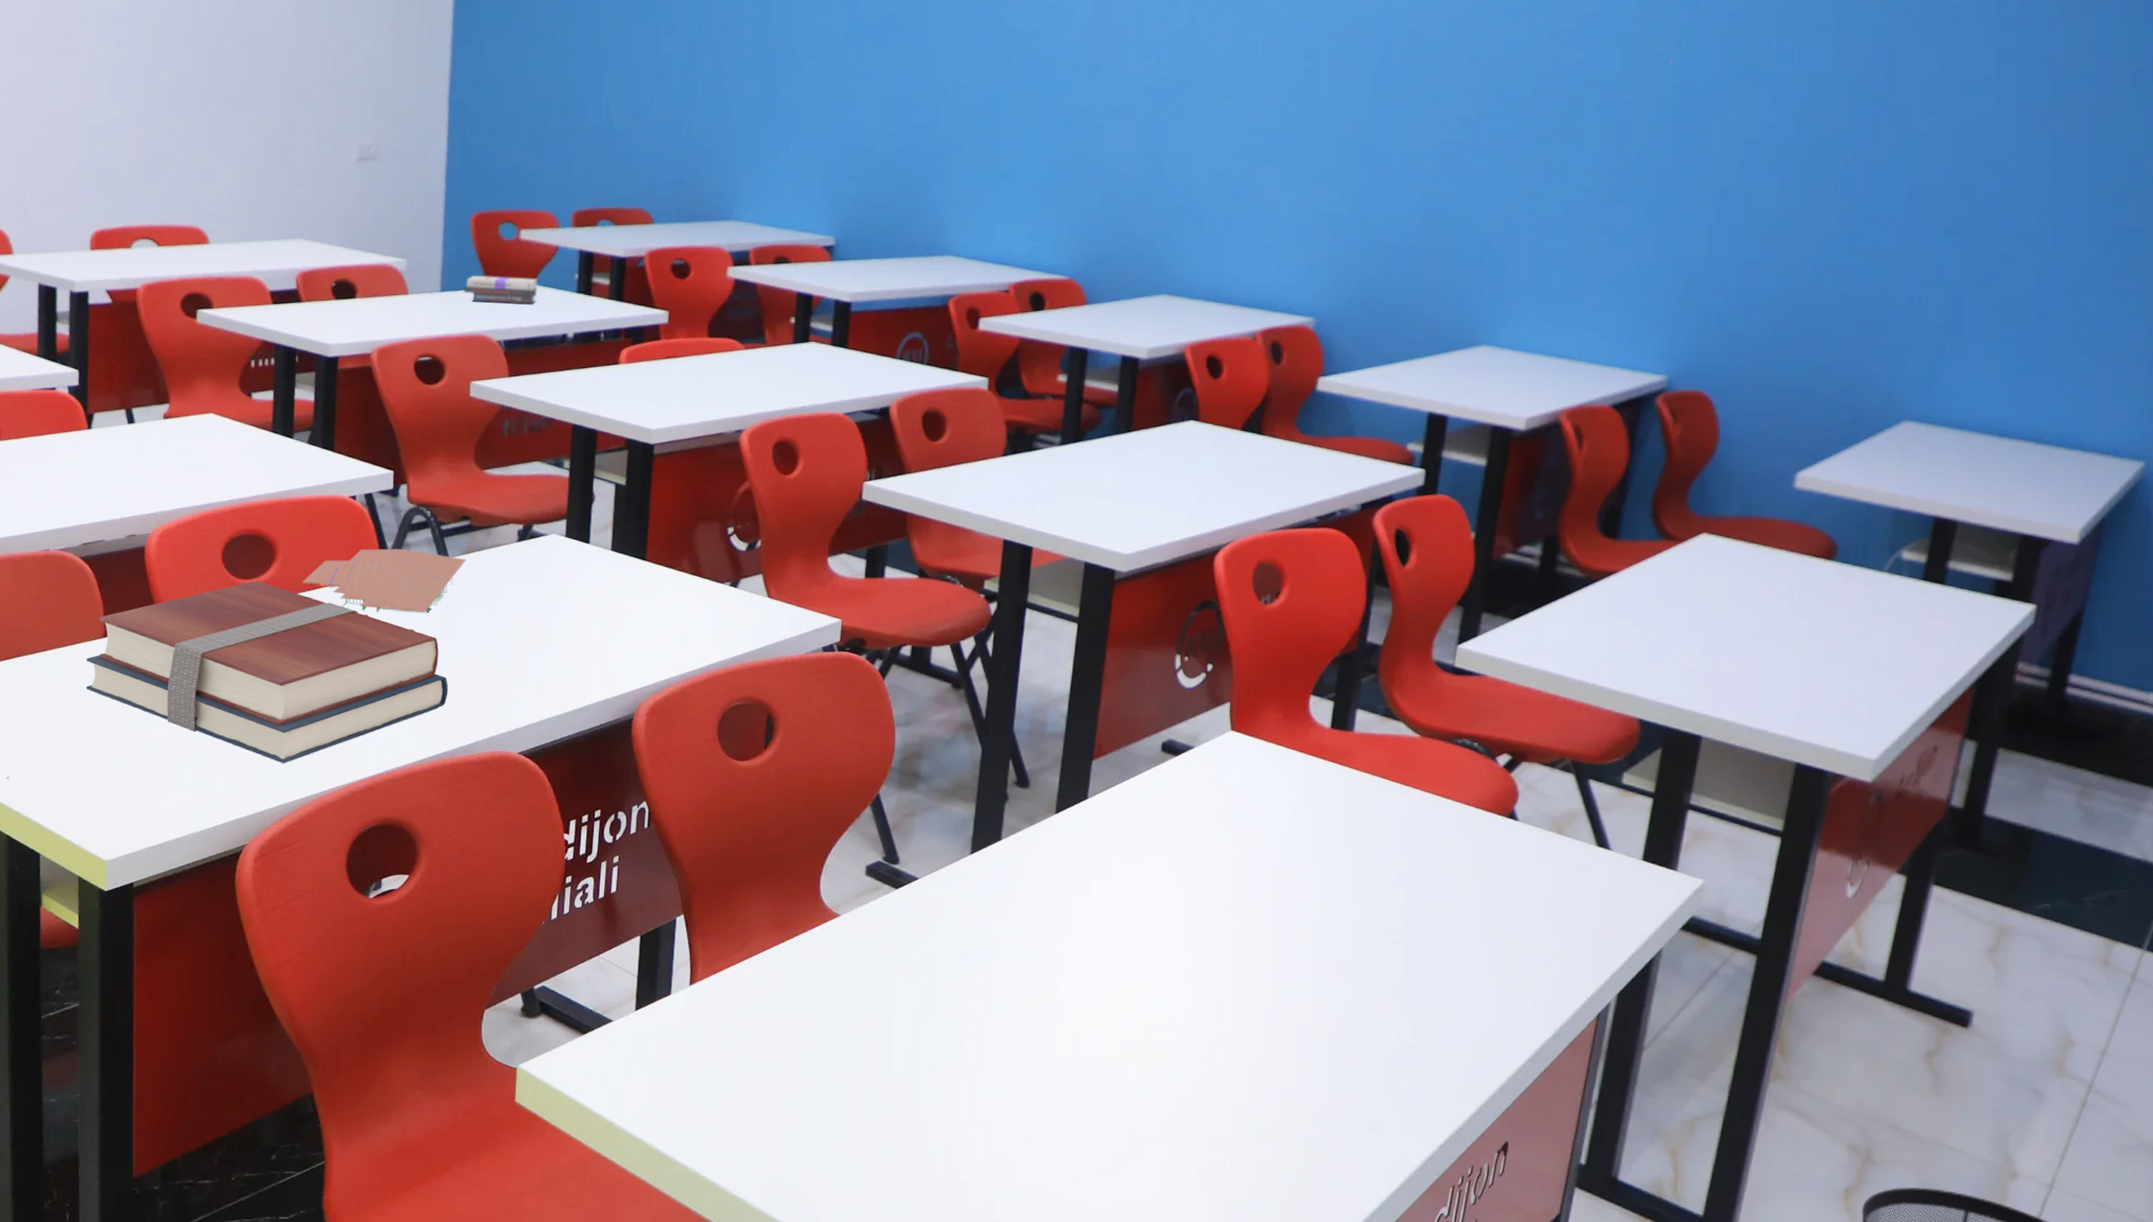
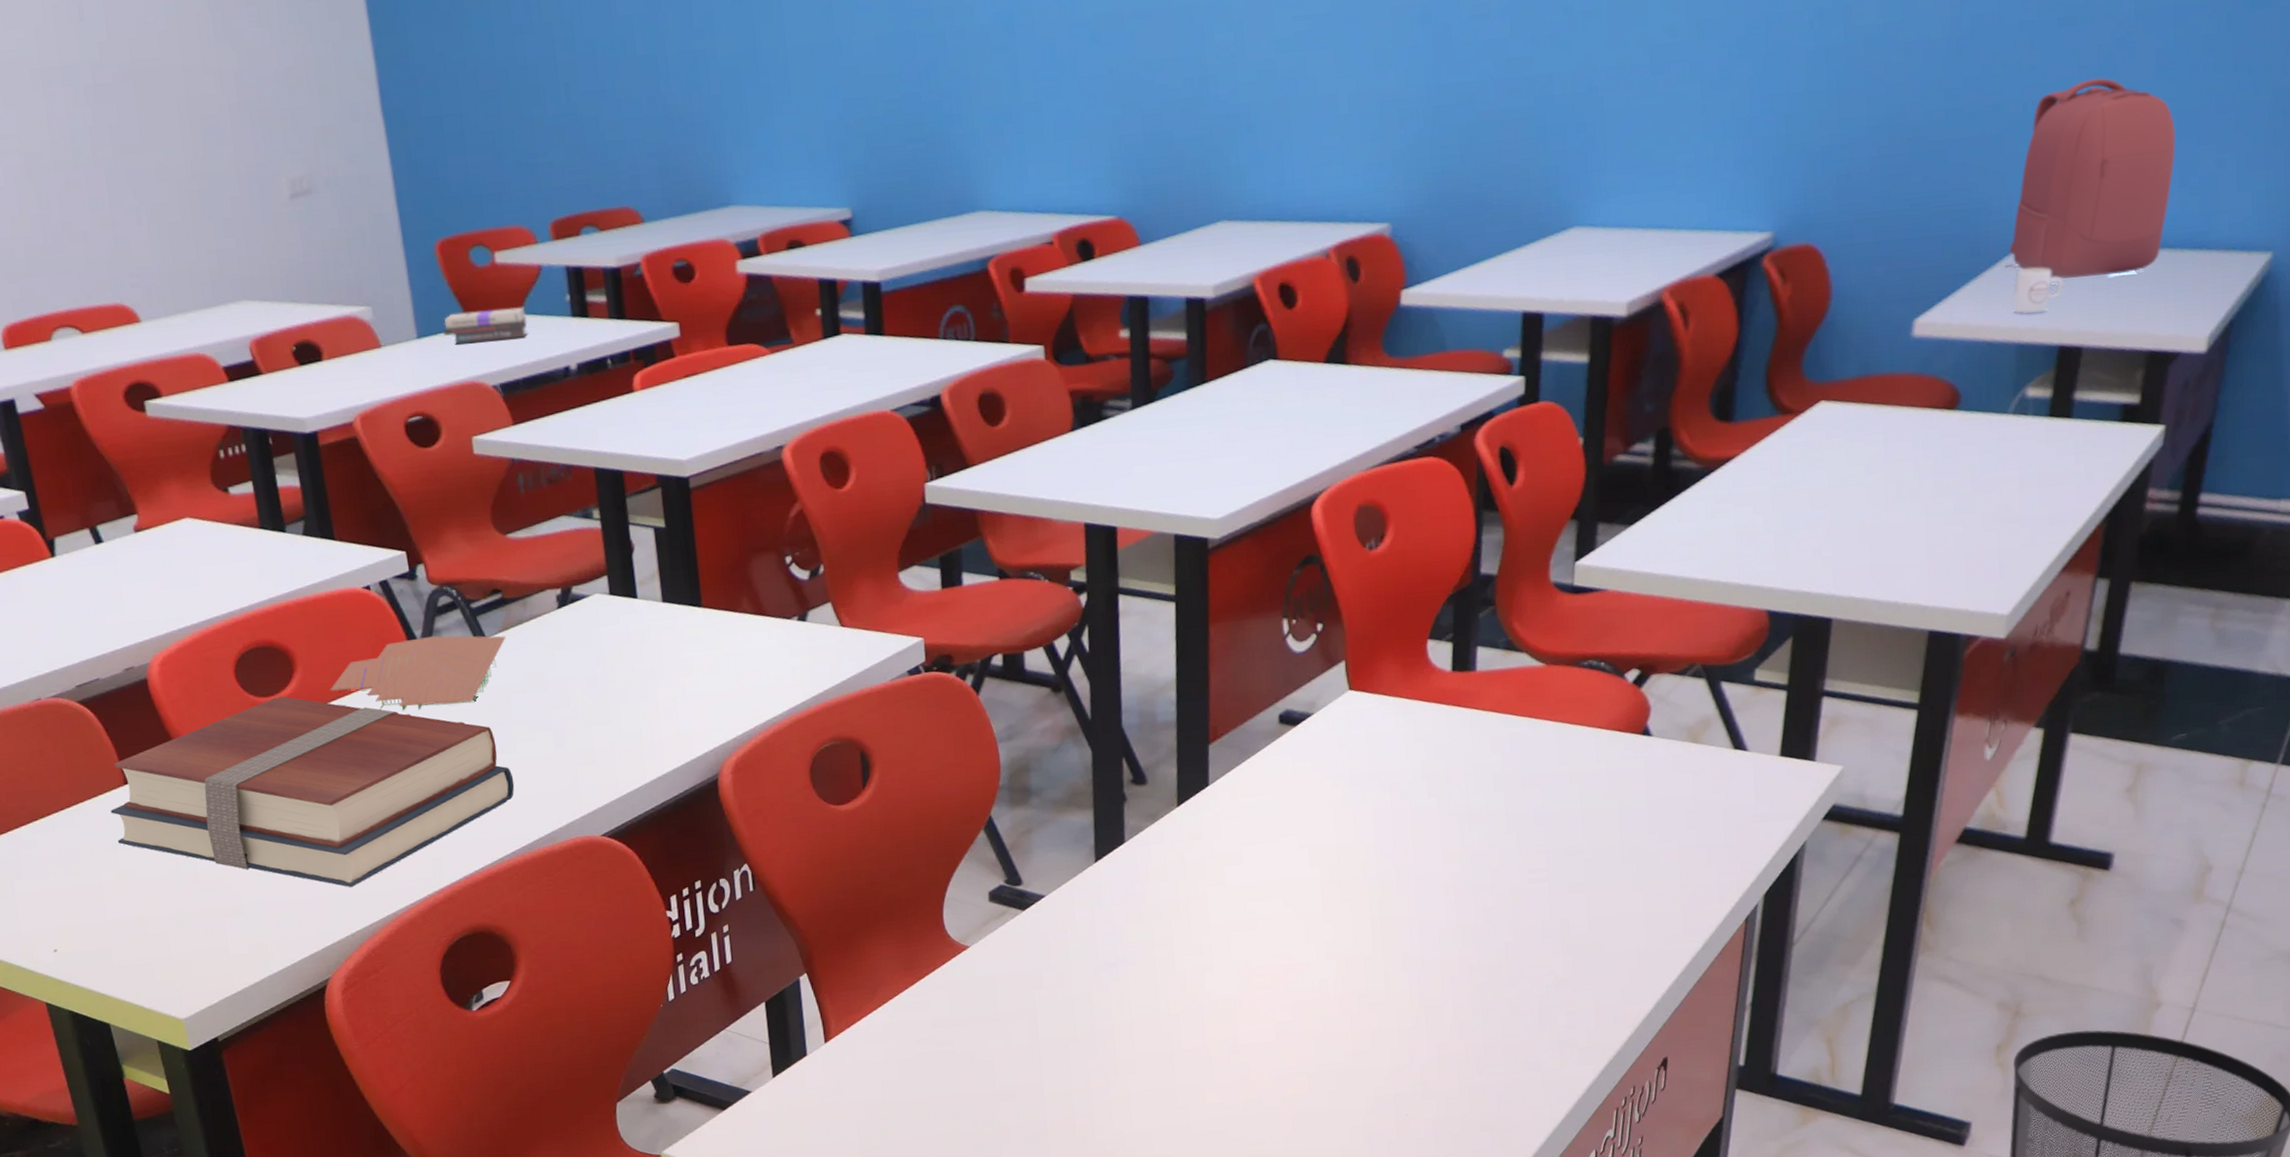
backpack: none [1886,283,2054,461] -> present [2005,78,2177,279]
mug: none [1892,442,1941,484] -> present [2012,267,2063,315]

